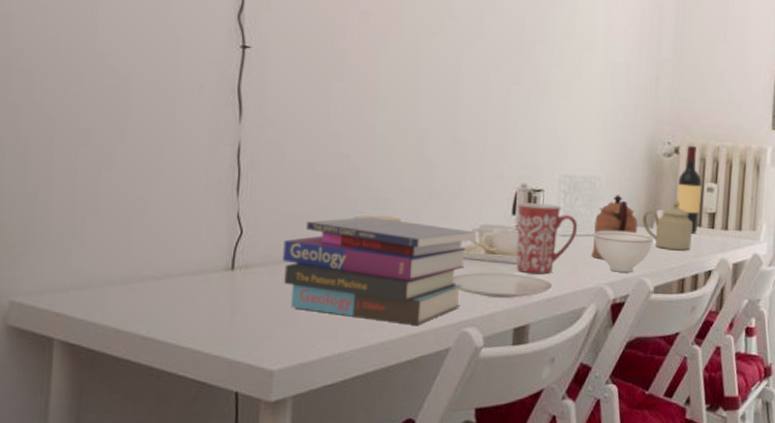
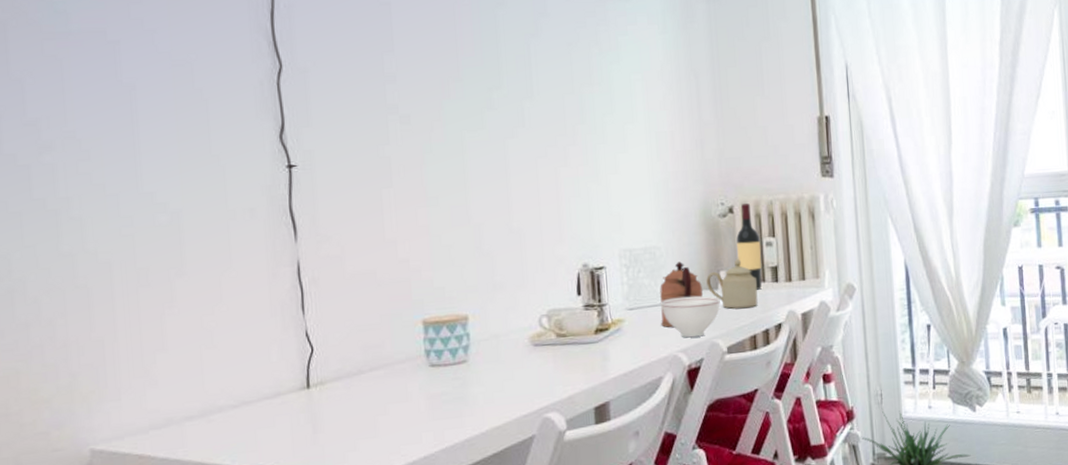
books: present [282,216,478,325] -> none [355,316,546,418]
plate: present [453,272,553,298] -> none [528,352,627,380]
mug: present [516,202,578,274] -> none [581,279,644,352]

